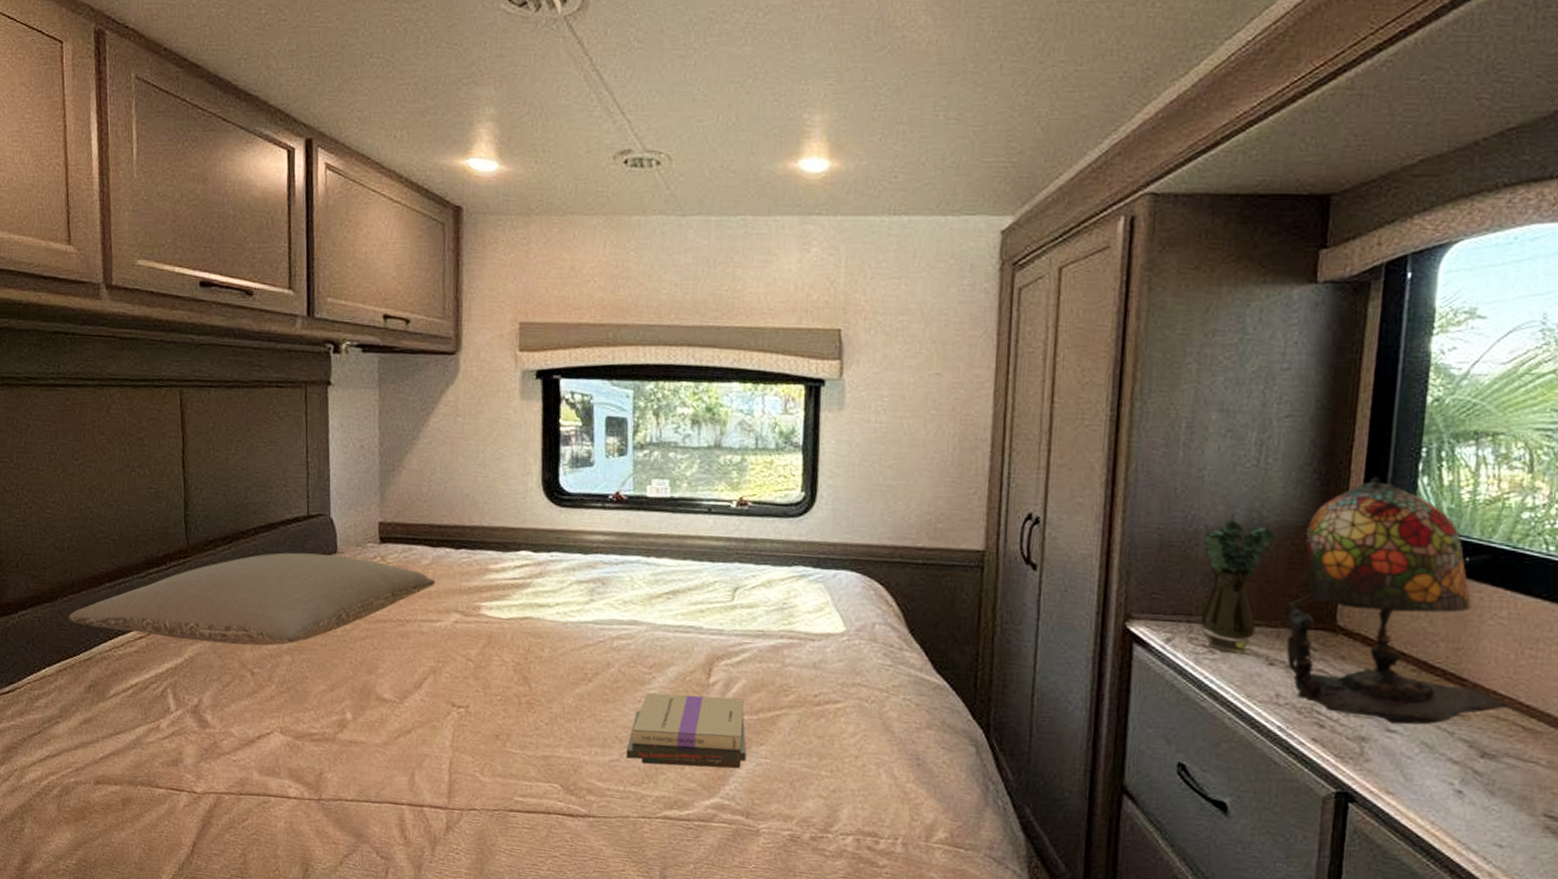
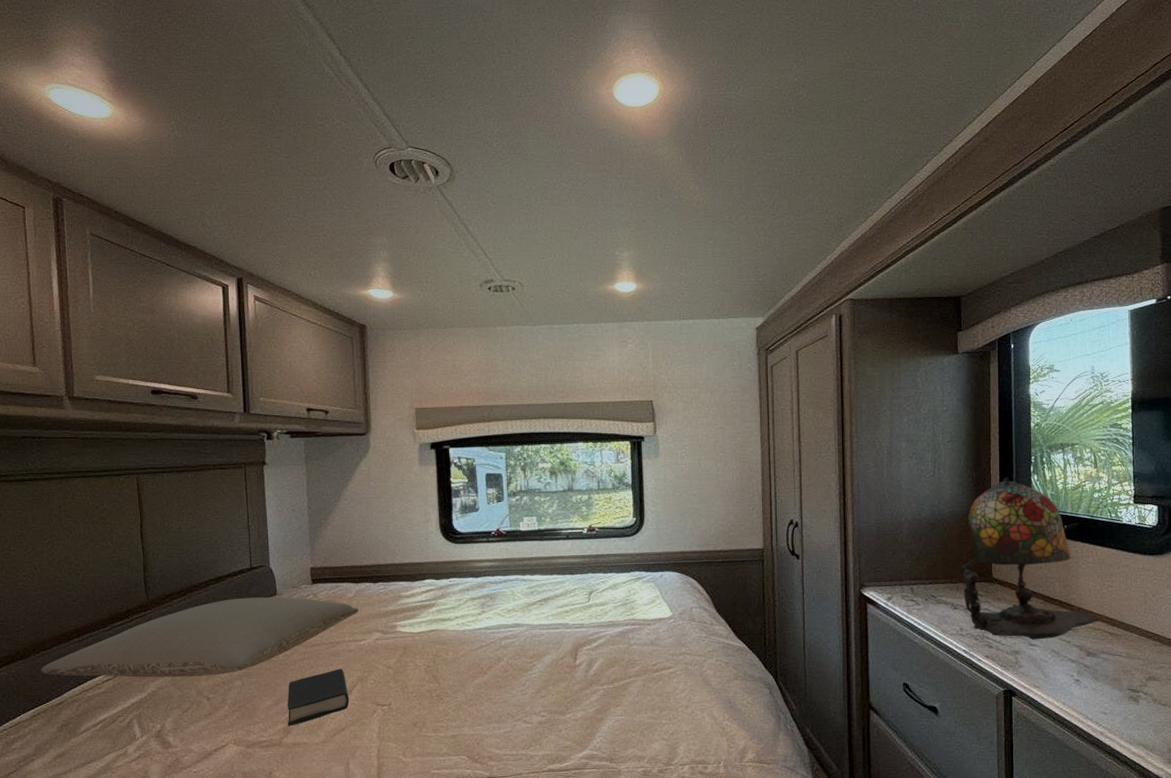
book: none [344,654,418,719] -> present [288,669,349,726]
books: present [626,692,747,769] -> none [517,673,607,732]
vase: present [1200,513,1276,654] -> none [905,509,950,604]

